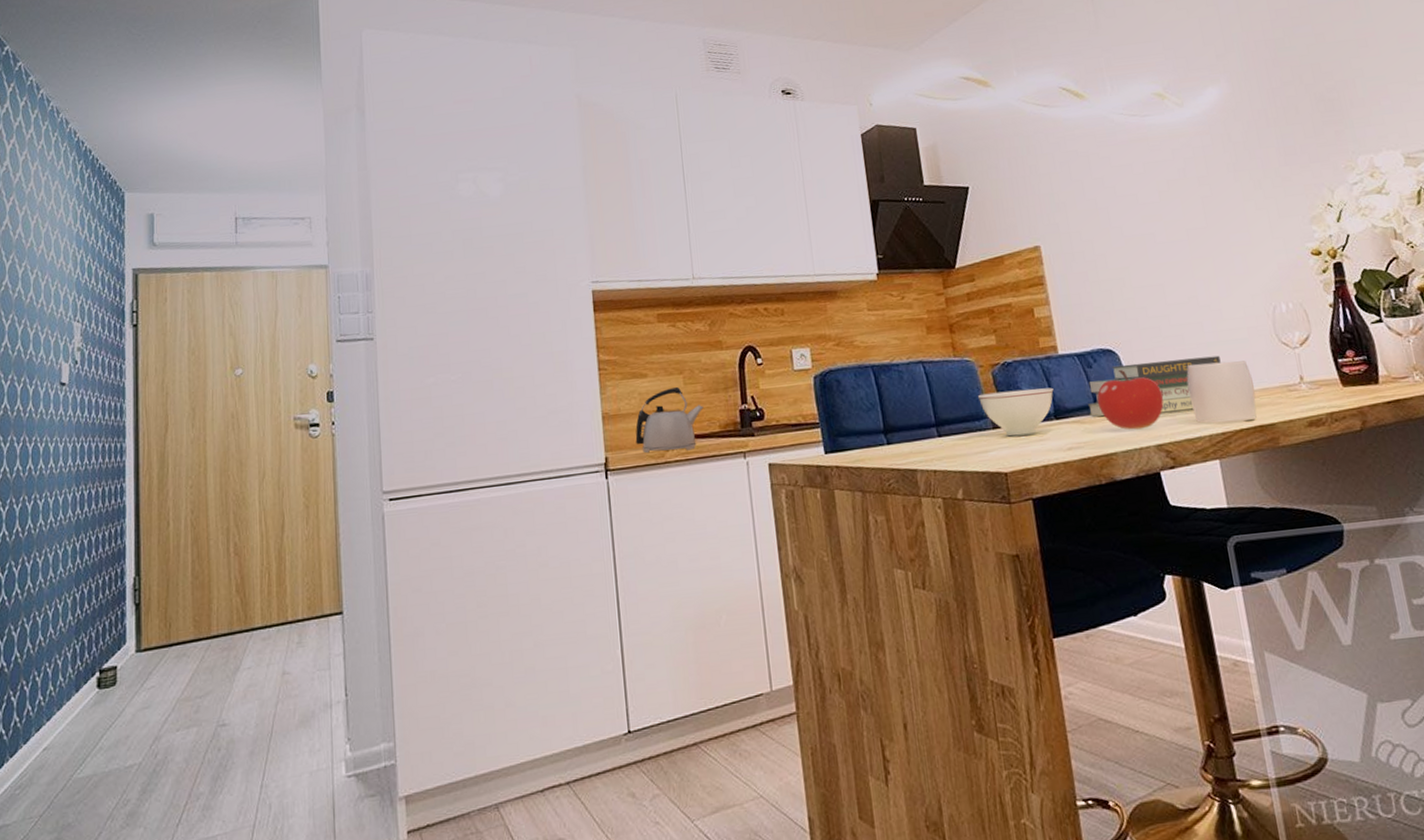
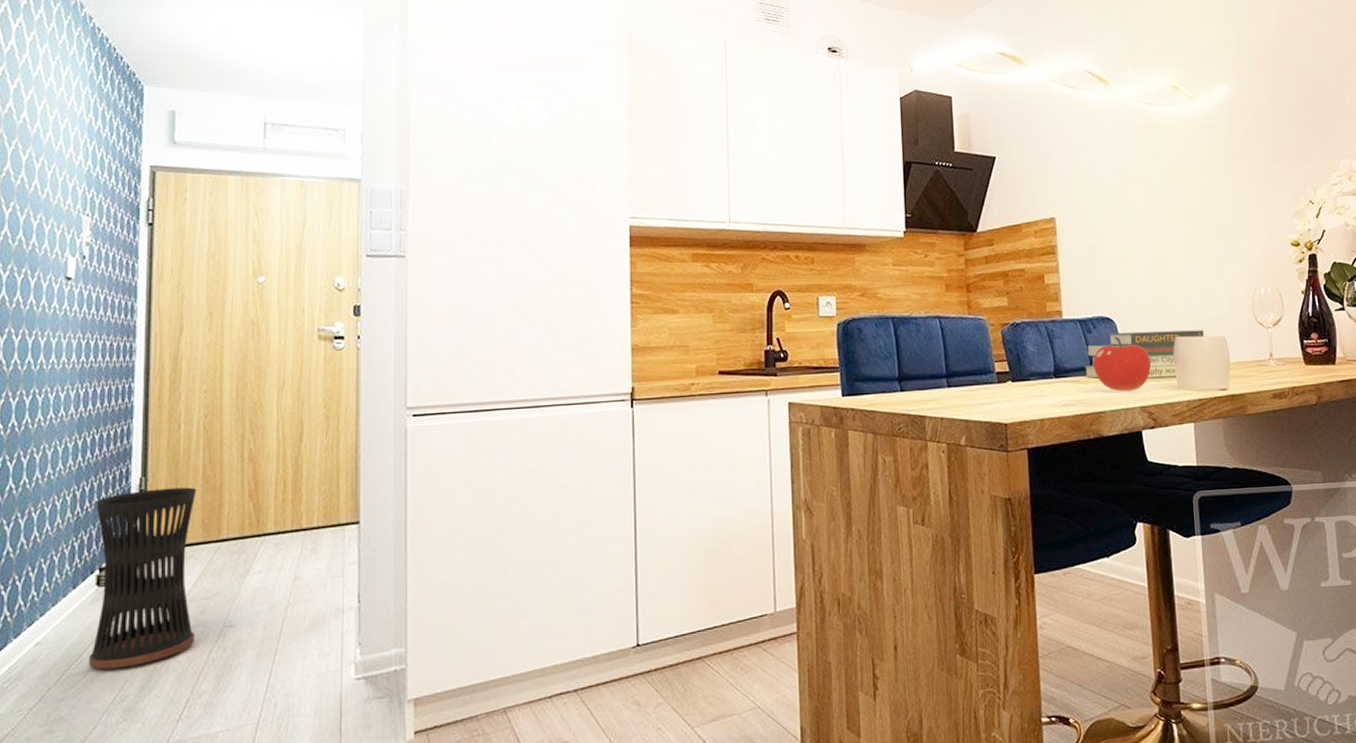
umbrella stand: none [92,584,190,774] -> present [88,487,197,670]
kettle: present [635,387,704,454] -> none [662,325,731,386]
bowl: present [977,387,1054,437] -> none [986,348,1055,391]

